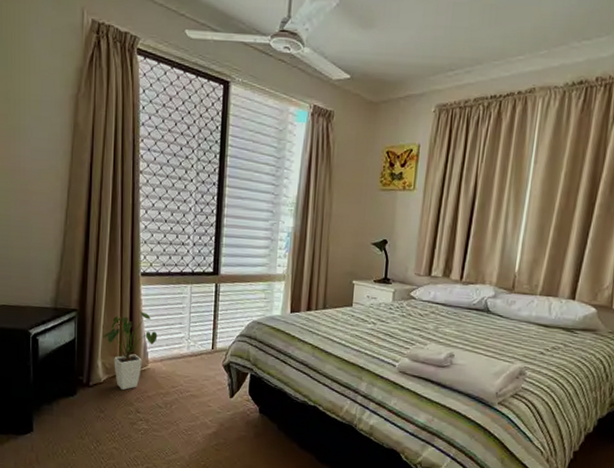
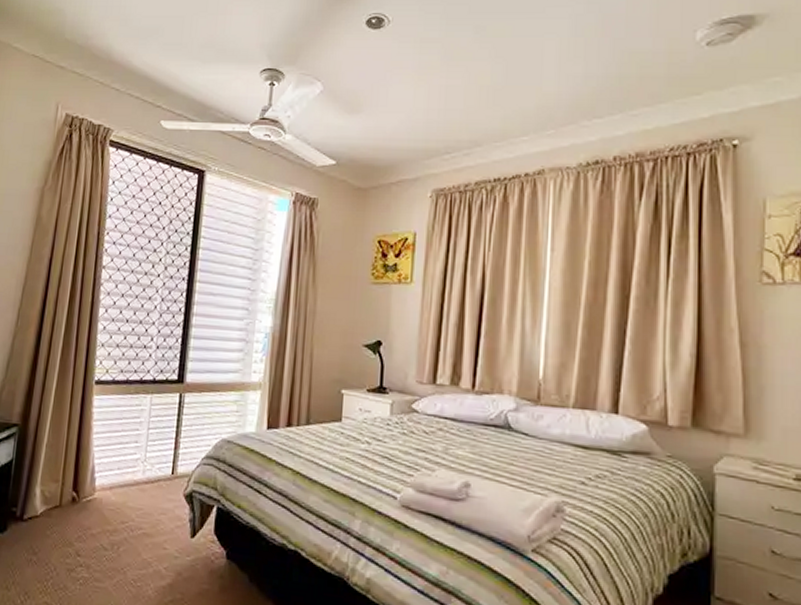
house plant: present [102,310,158,390] -> none [44,425,109,525]

